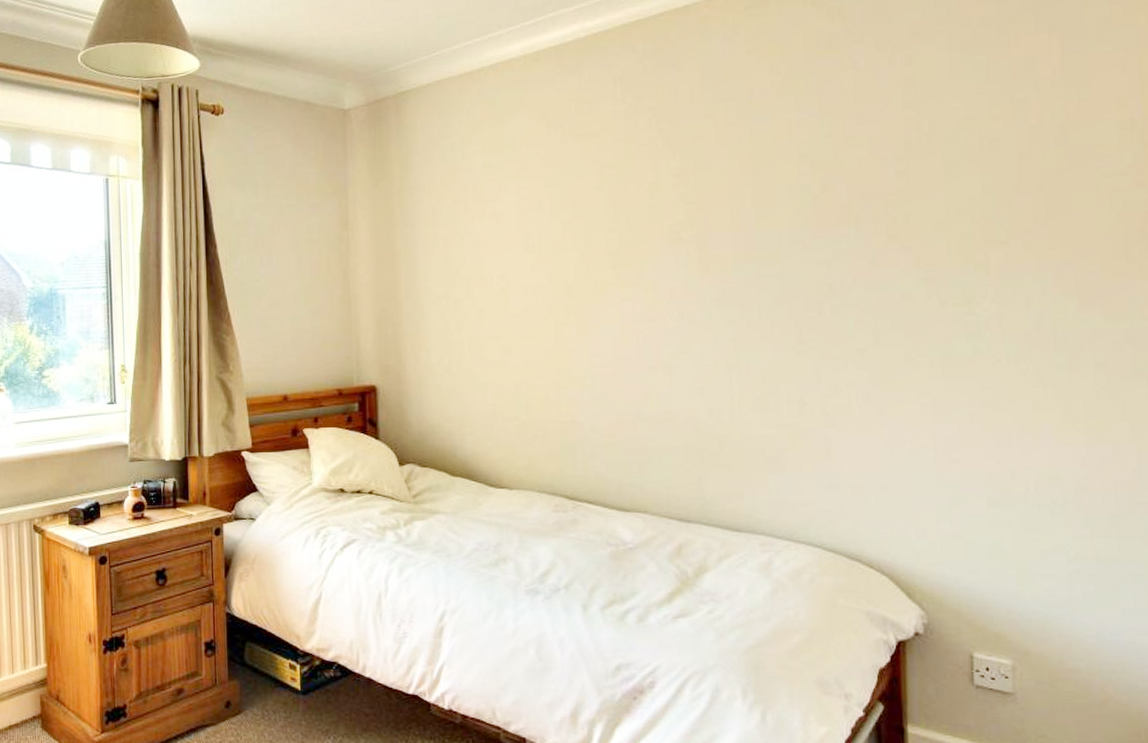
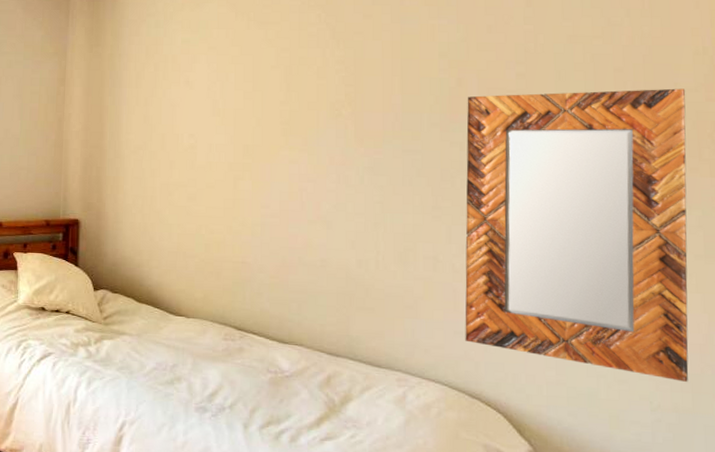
home mirror: none [835,173,1114,525] -> present [465,88,689,382]

